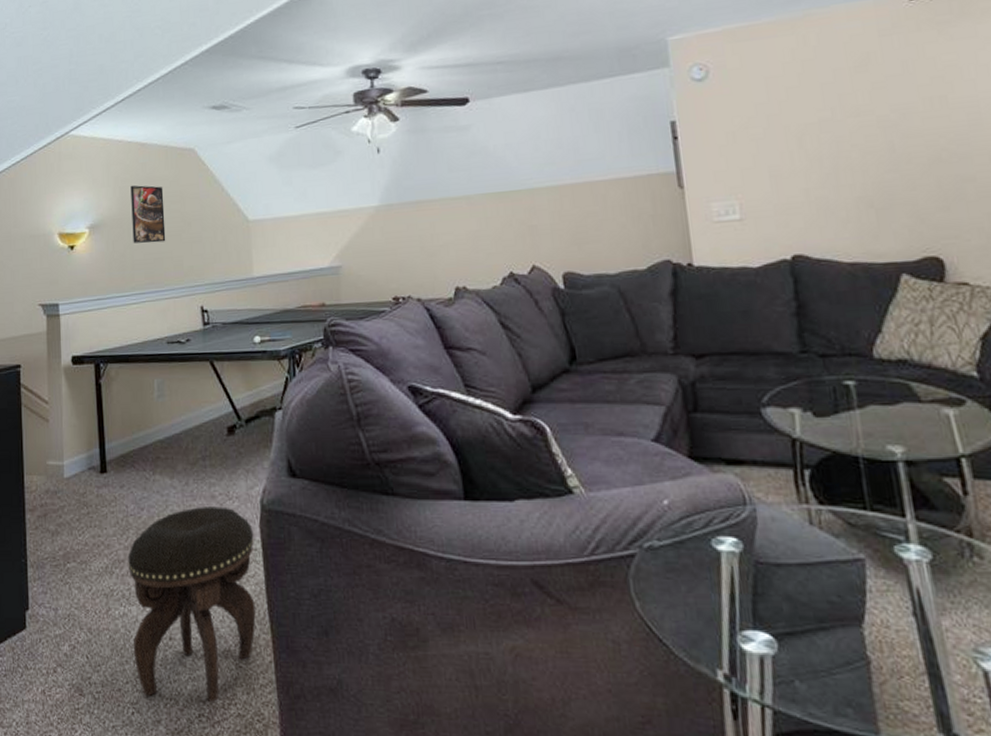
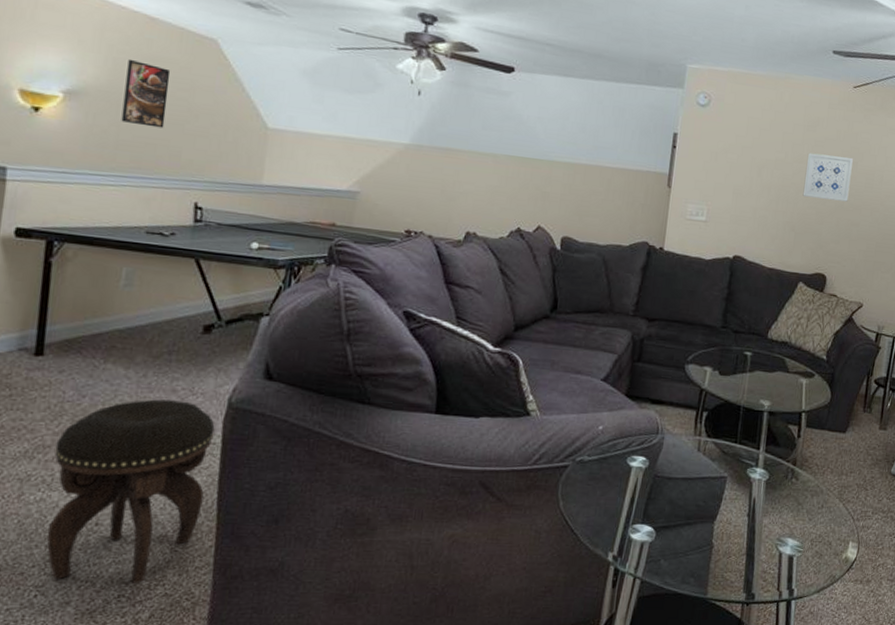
wall art: none [865,91,947,159] -> present [802,152,853,202]

